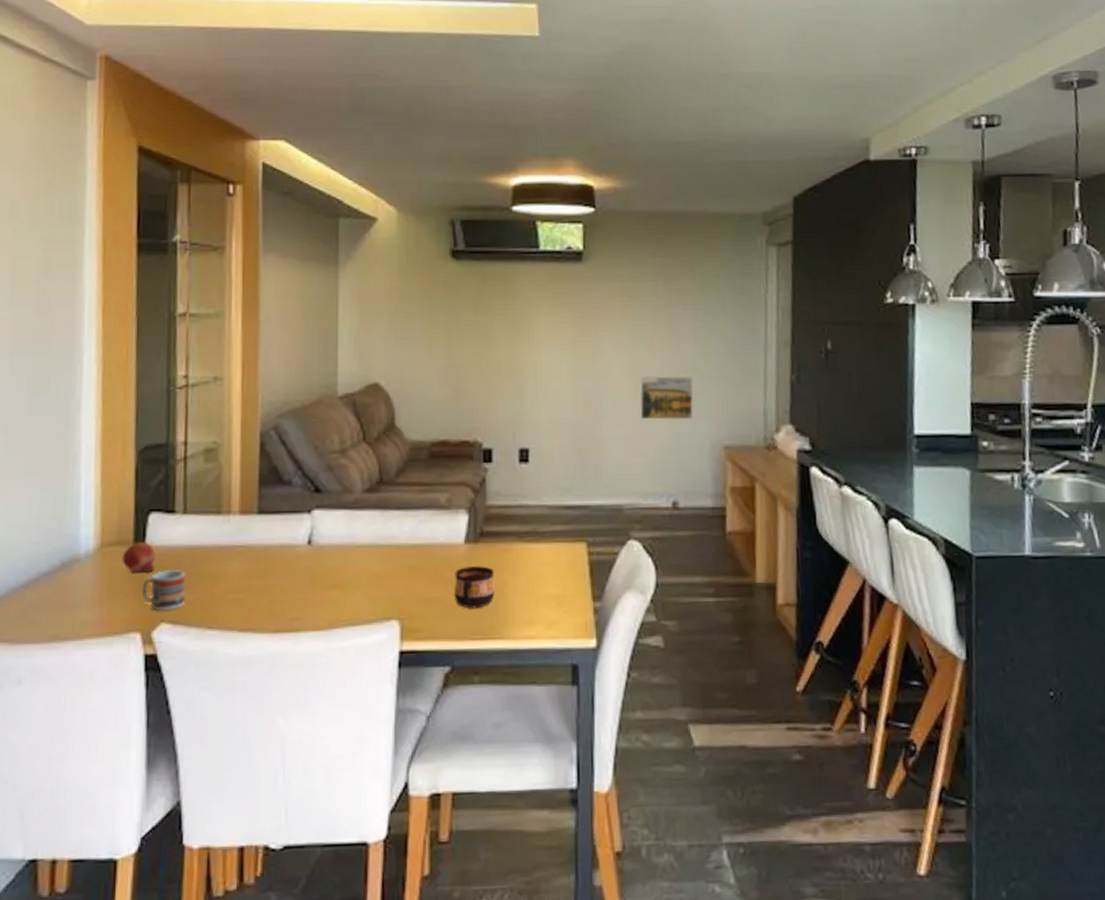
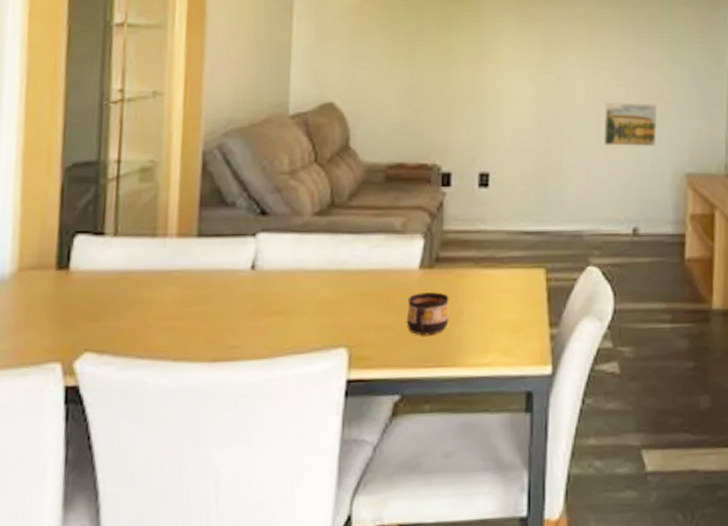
fruit: present [122,541,156,574] -> none [42,265,81,300]
cup: present [142,570,185,611] -> none [64,296,114,340]

